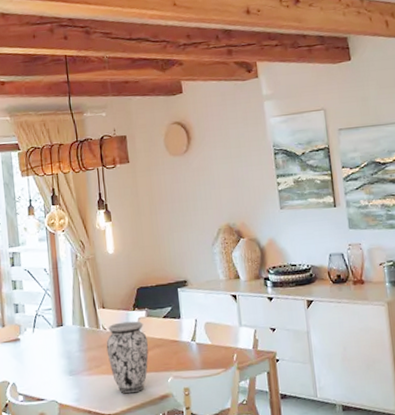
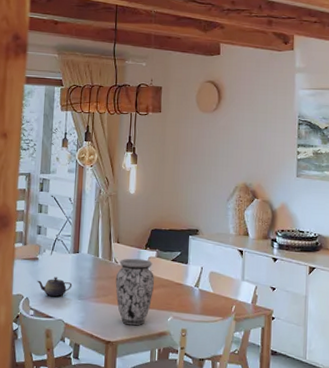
teapot: none [22,355,61,377] -> present [37,277,73,297]

